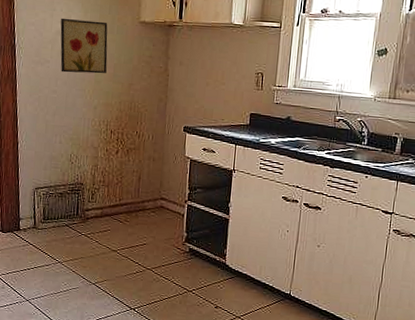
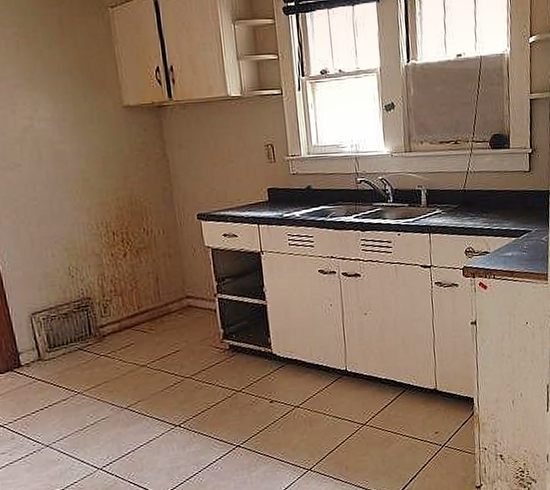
wall art: present [60,18,108,74] -> none [26,111,94,175]

